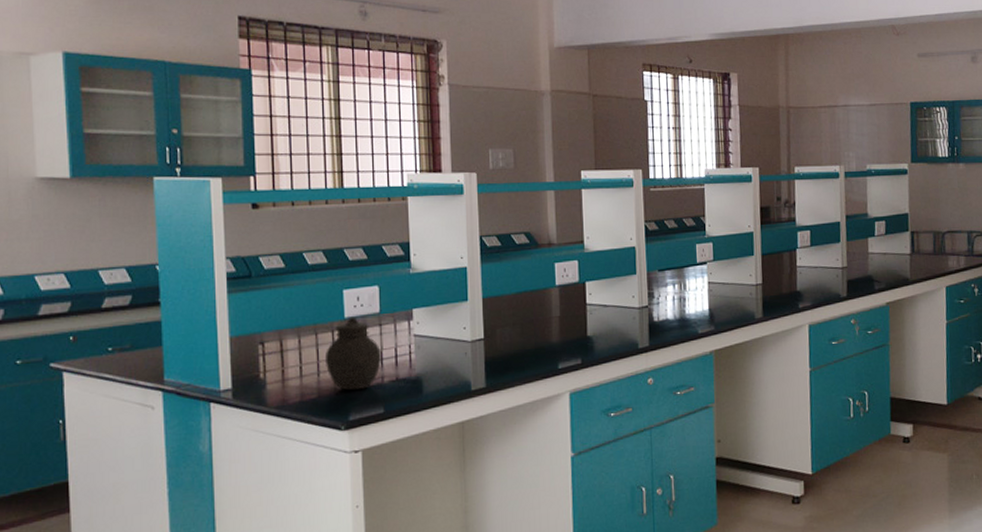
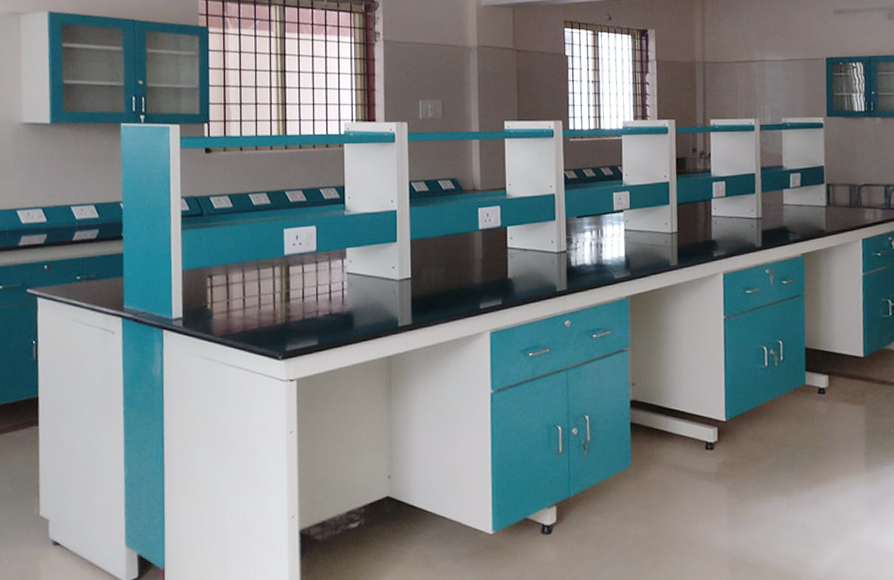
jar: present [324,316,381,391] -> none [265,254,316,323]

